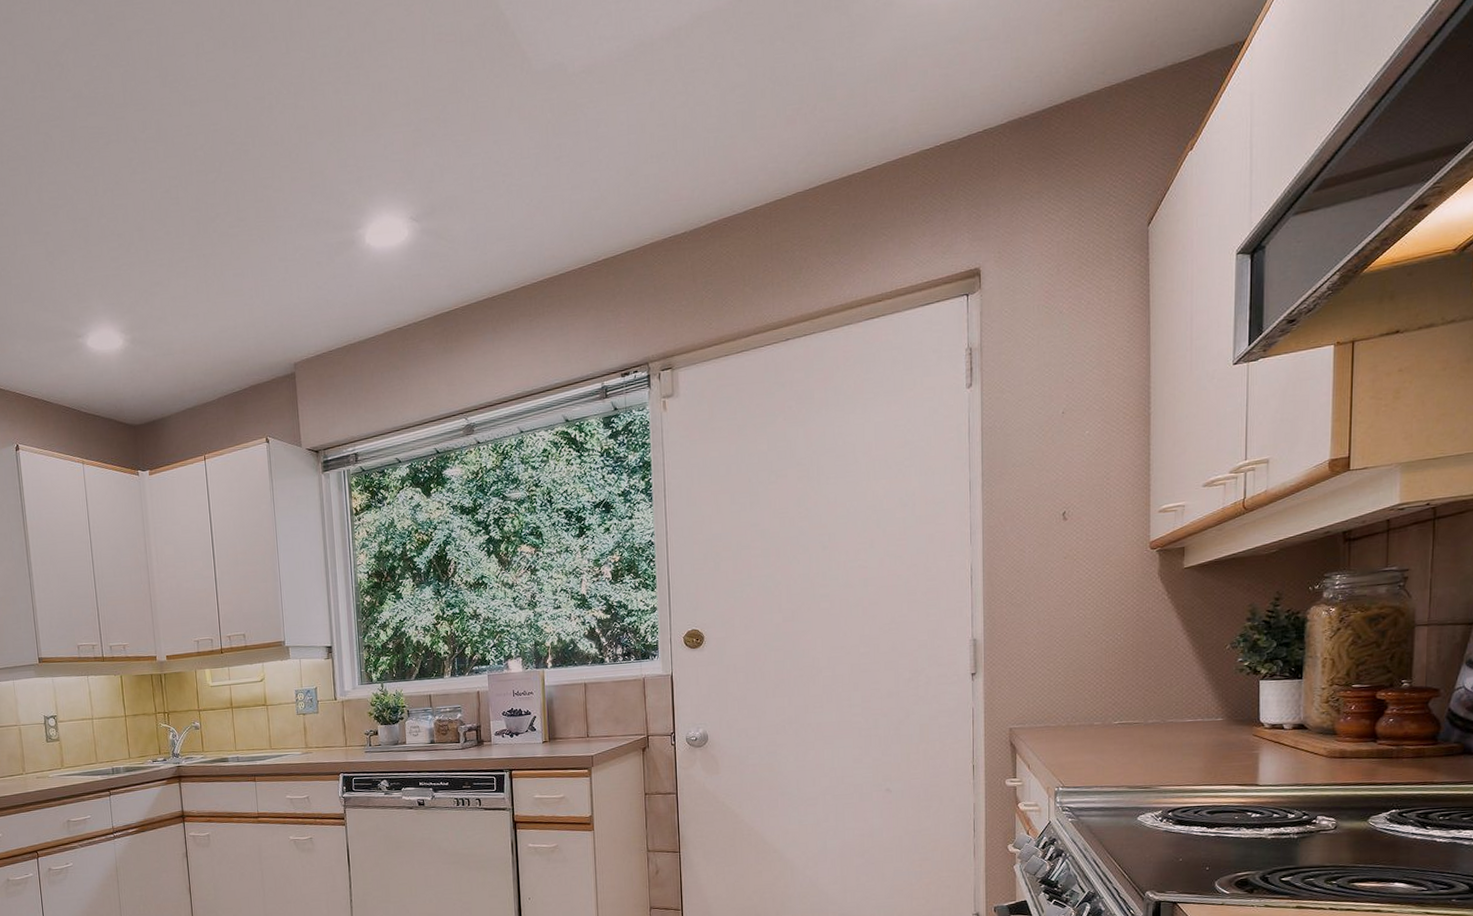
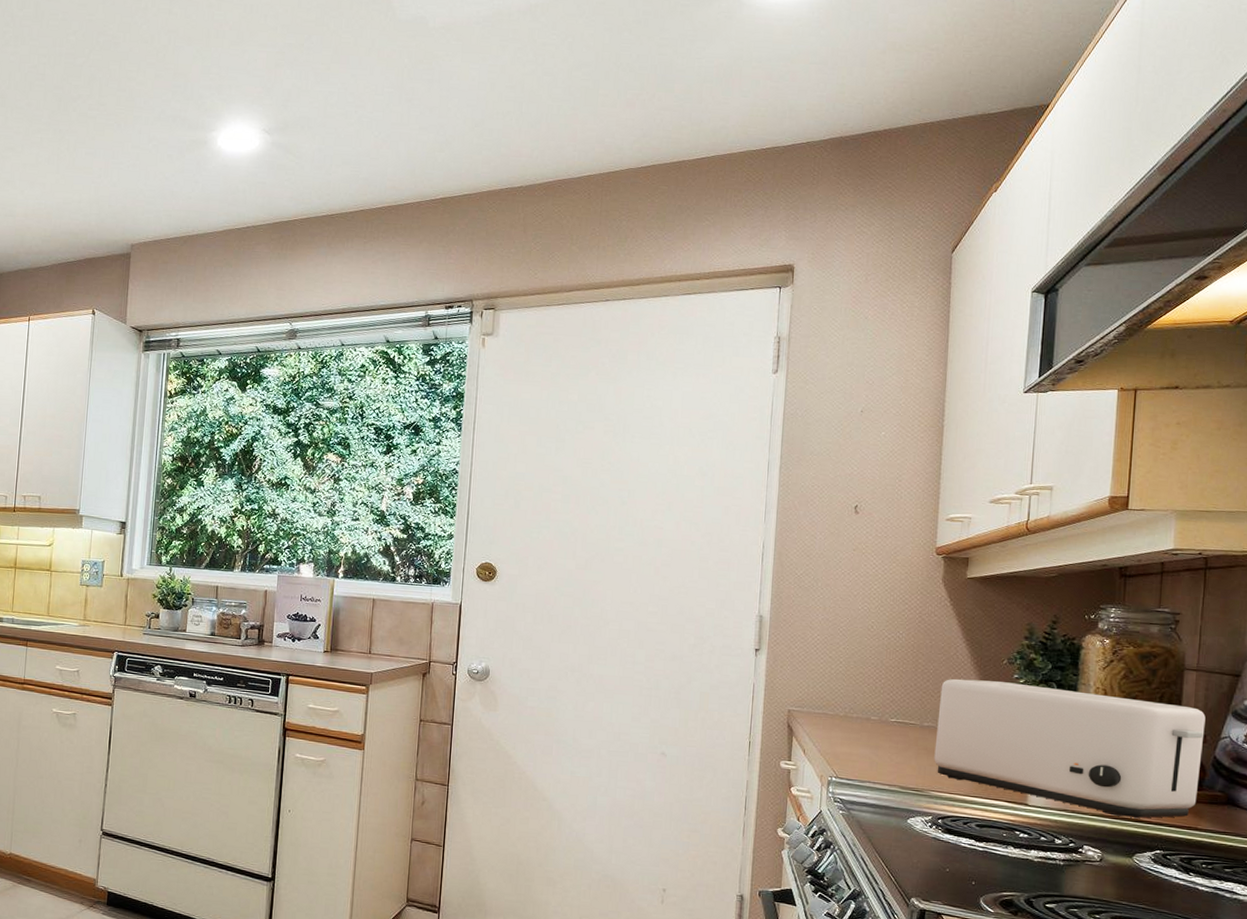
toaster: none [1160,662,1439,783] -> present [934,678,1206,818]

